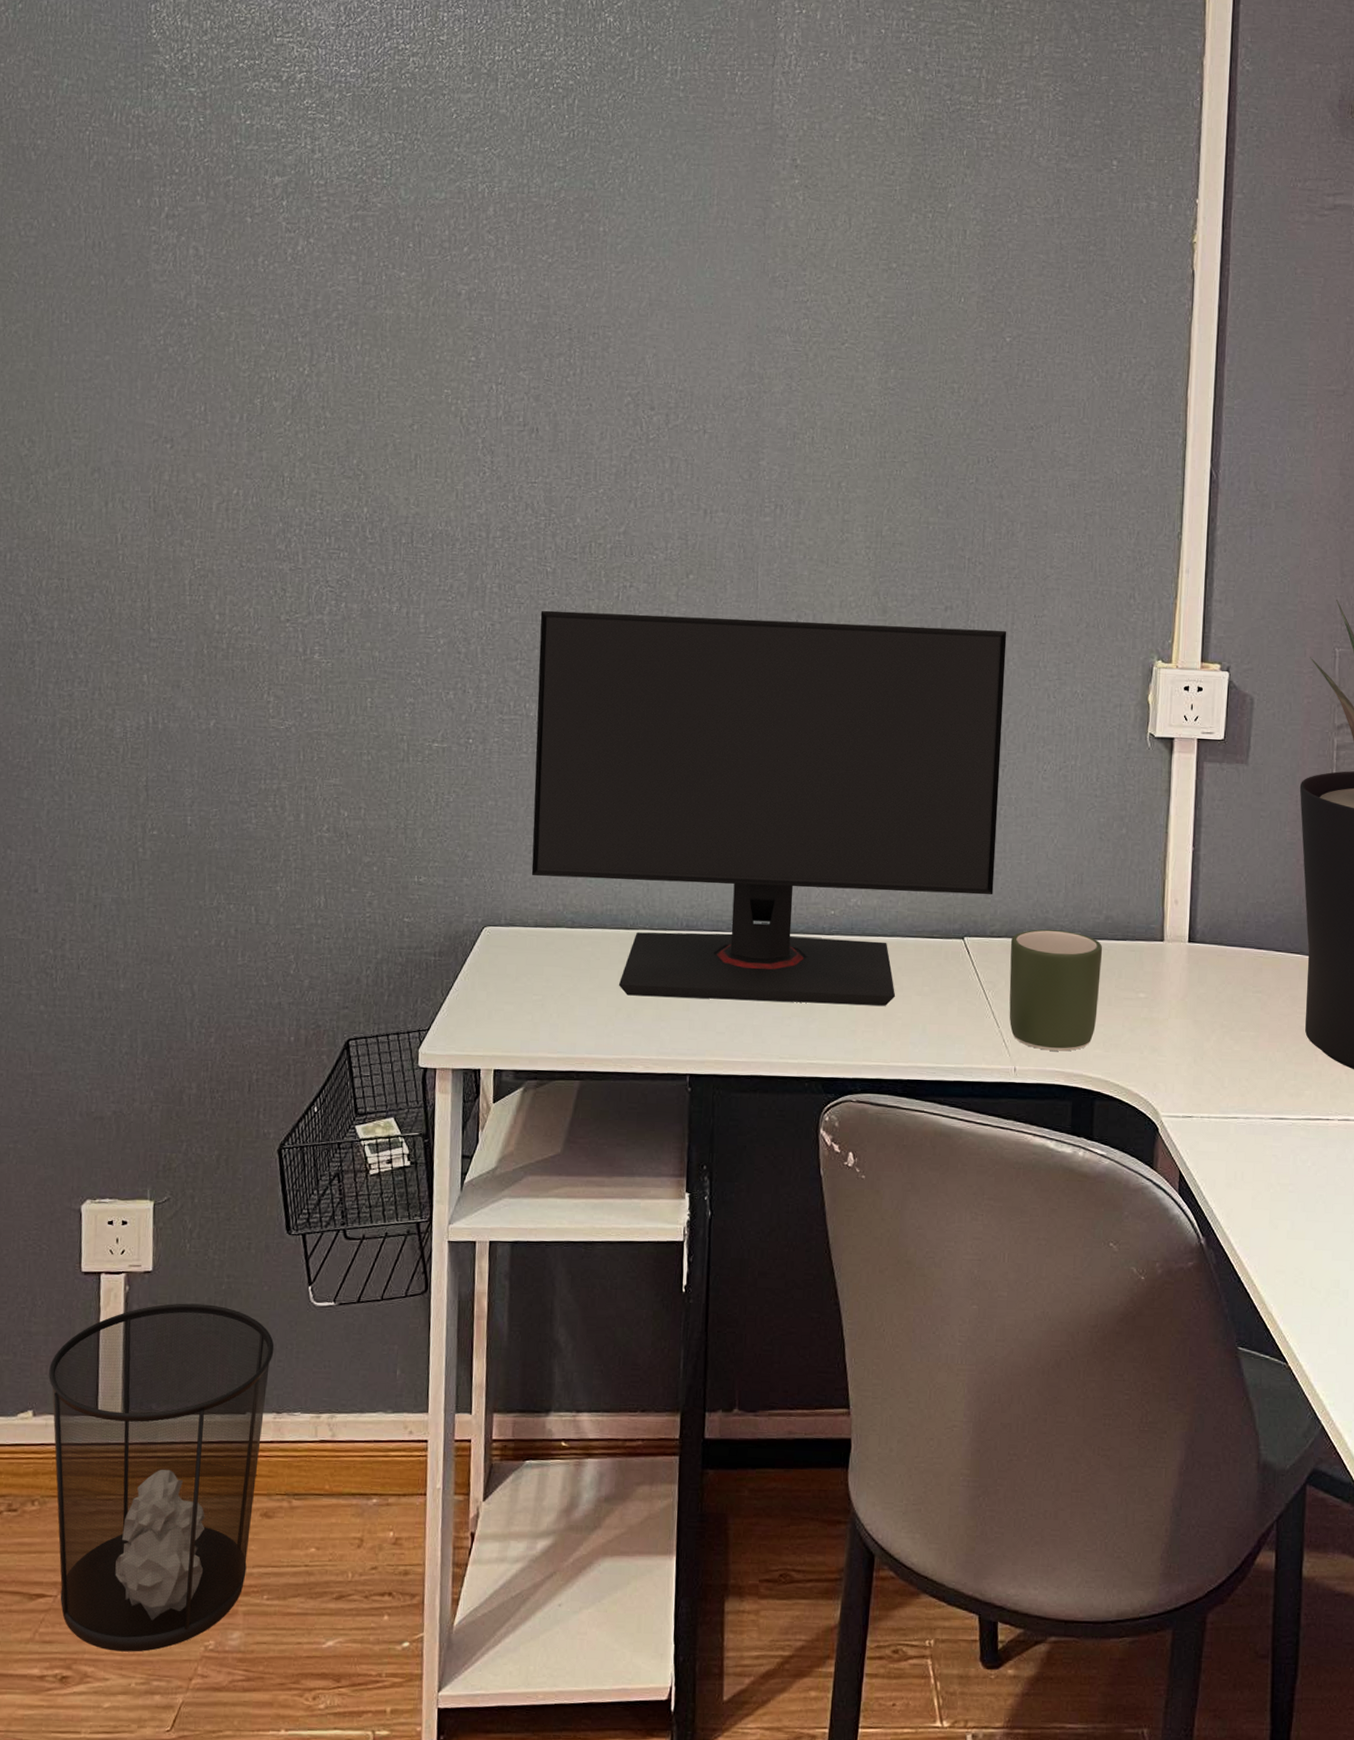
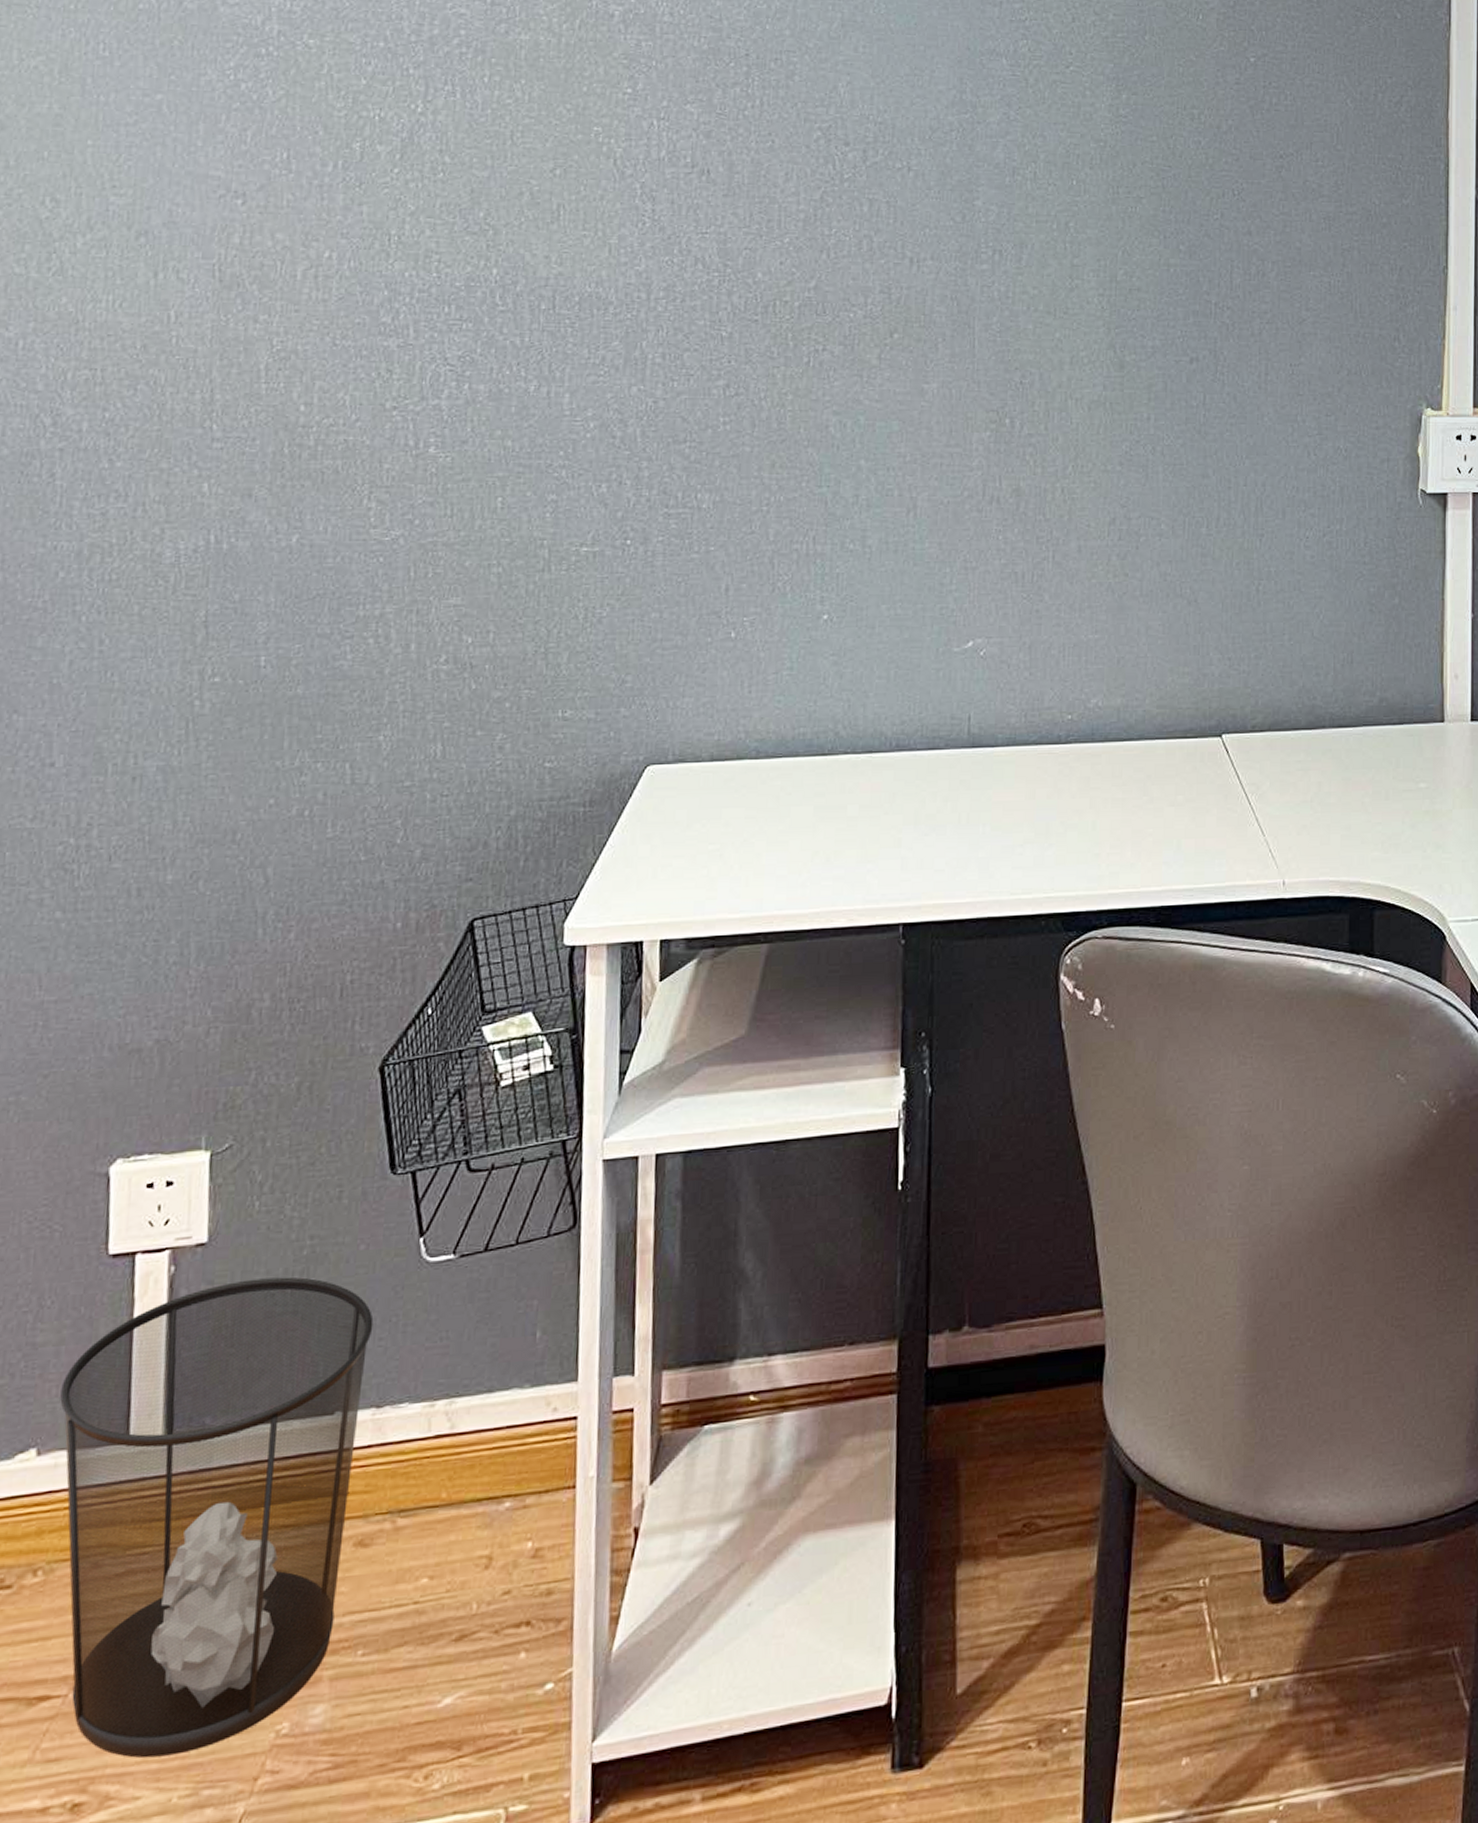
computer monitor: present [531,610,1007,1006] -> none [705,382,1260,835]
mug: present [1009,929,1103,1052] -> none [1274,718,1378,858]

